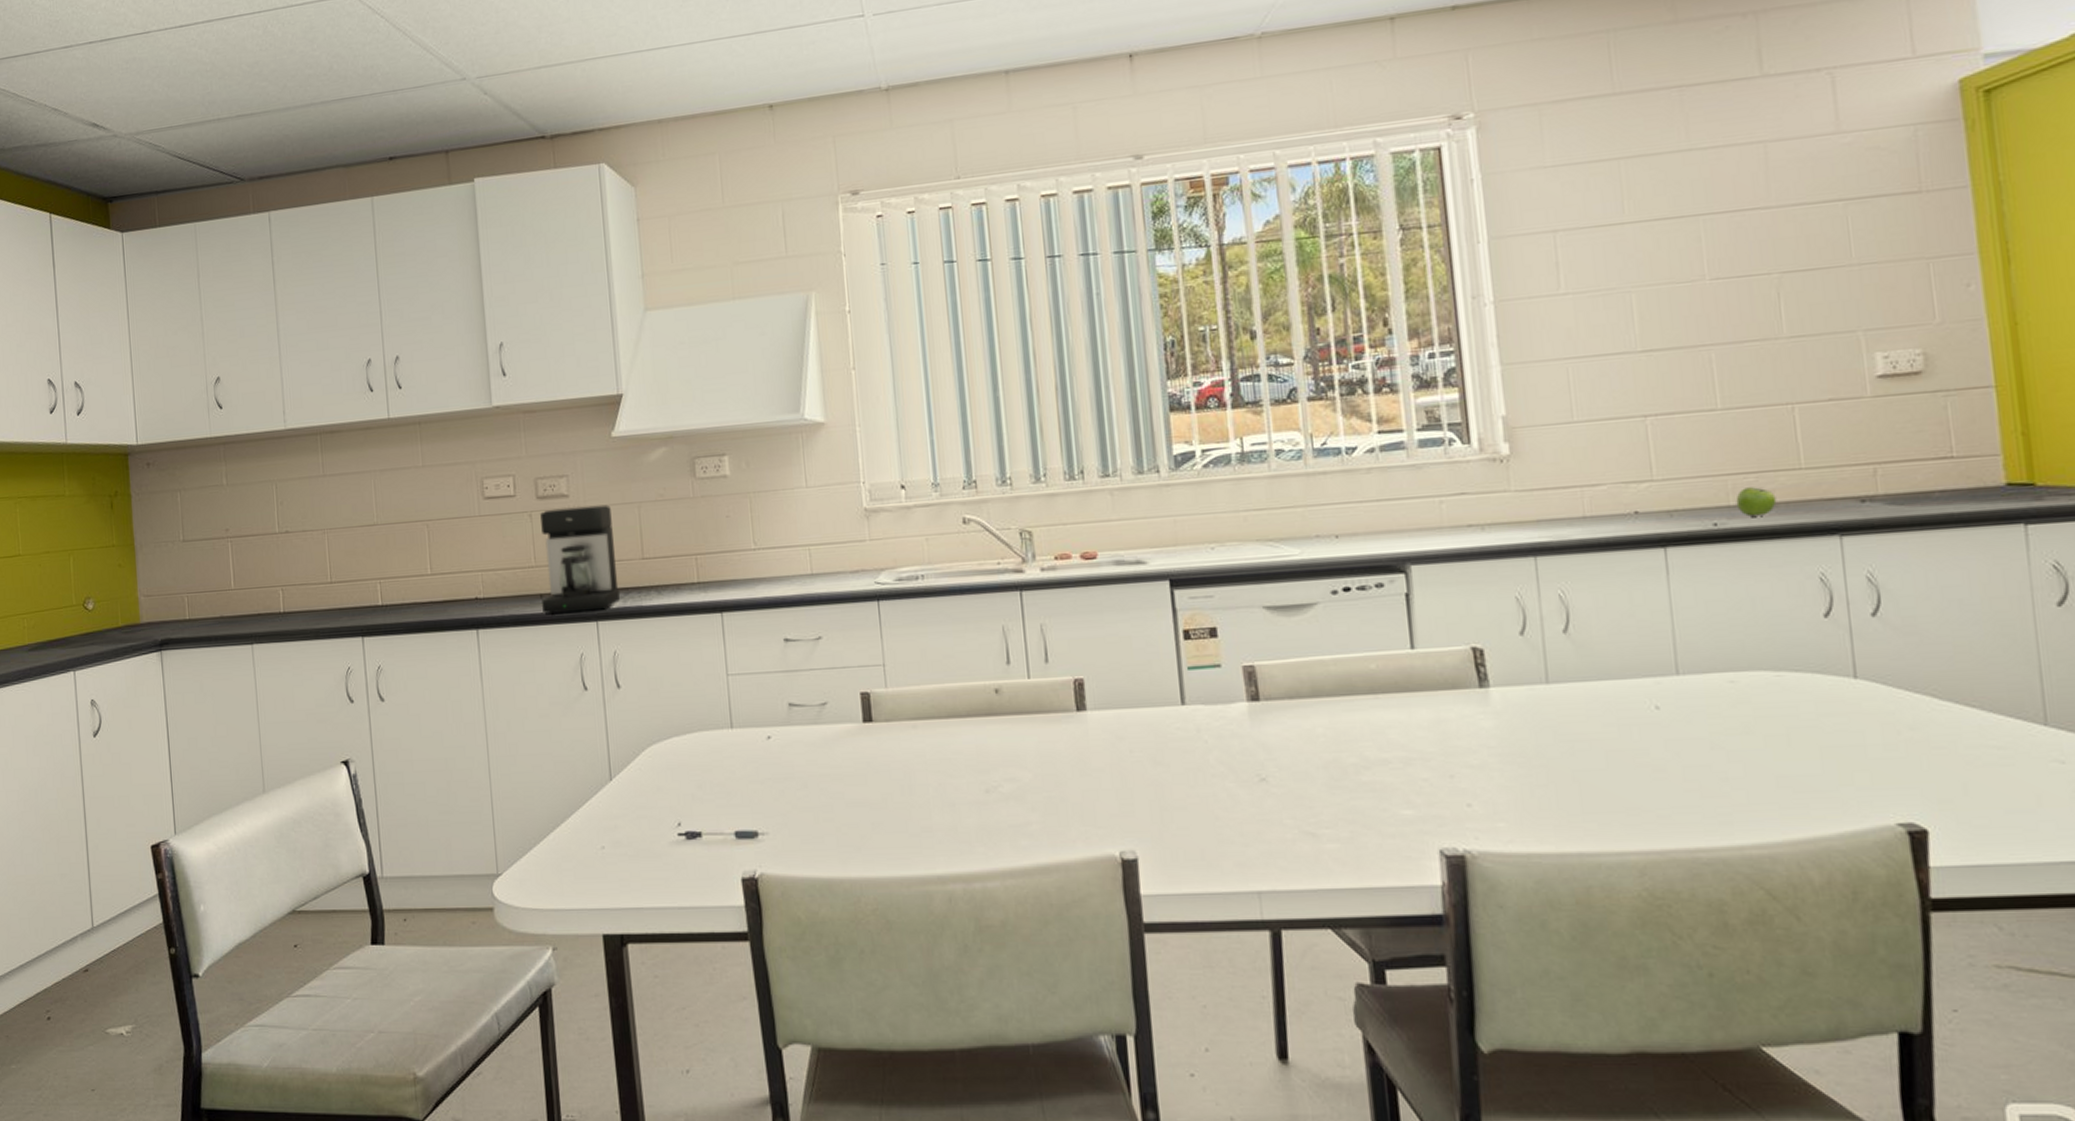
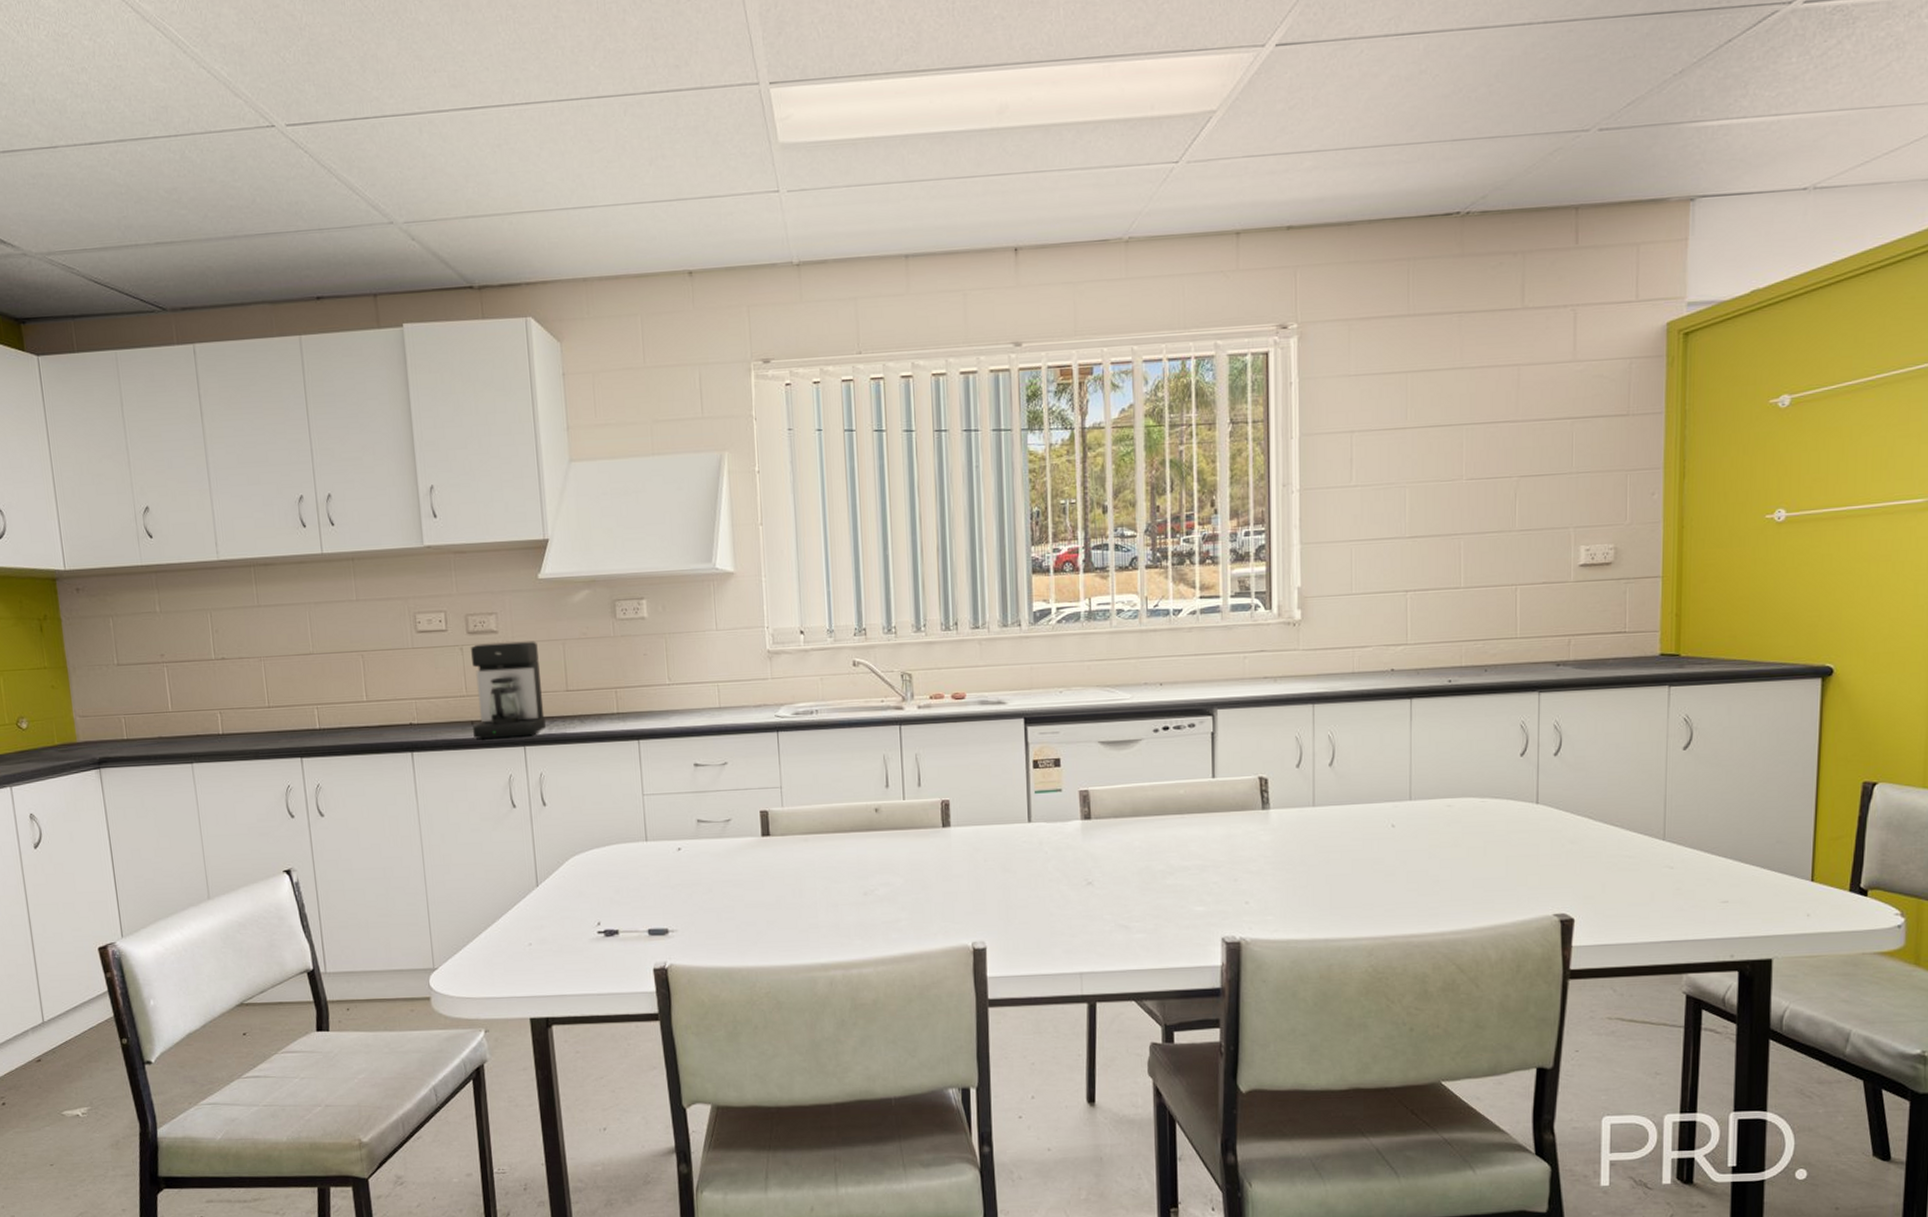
fruit: present [1736,487,1777,517] -> none [1467,652,1496,675]

